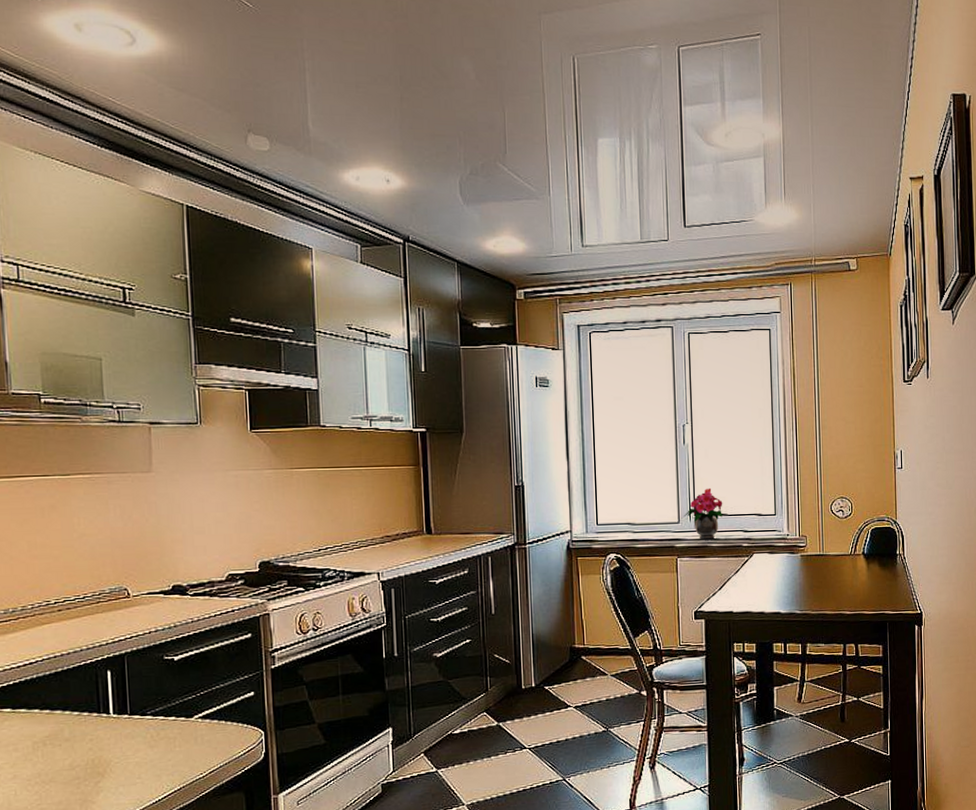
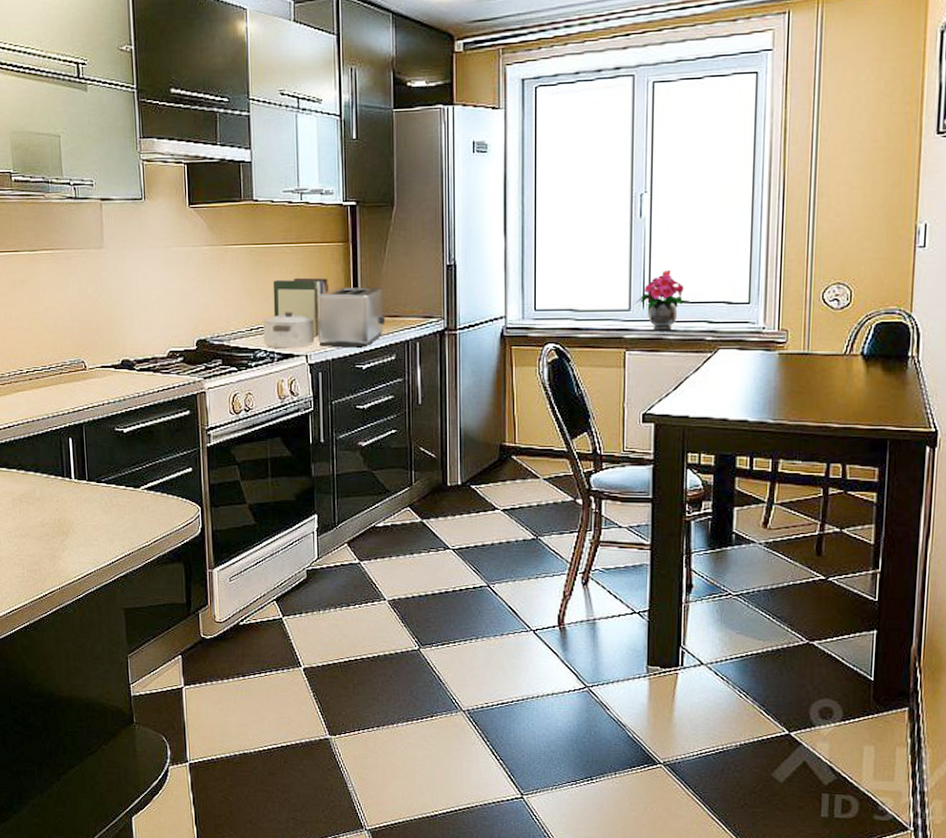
cooking pot: none [332,532,387,568] -> present [263,312,315,348]
books: none [342,499,400,555] -> present [272,277,329,337]
toaster: none [388,507,458,565] -> present [317,287,386,348]

